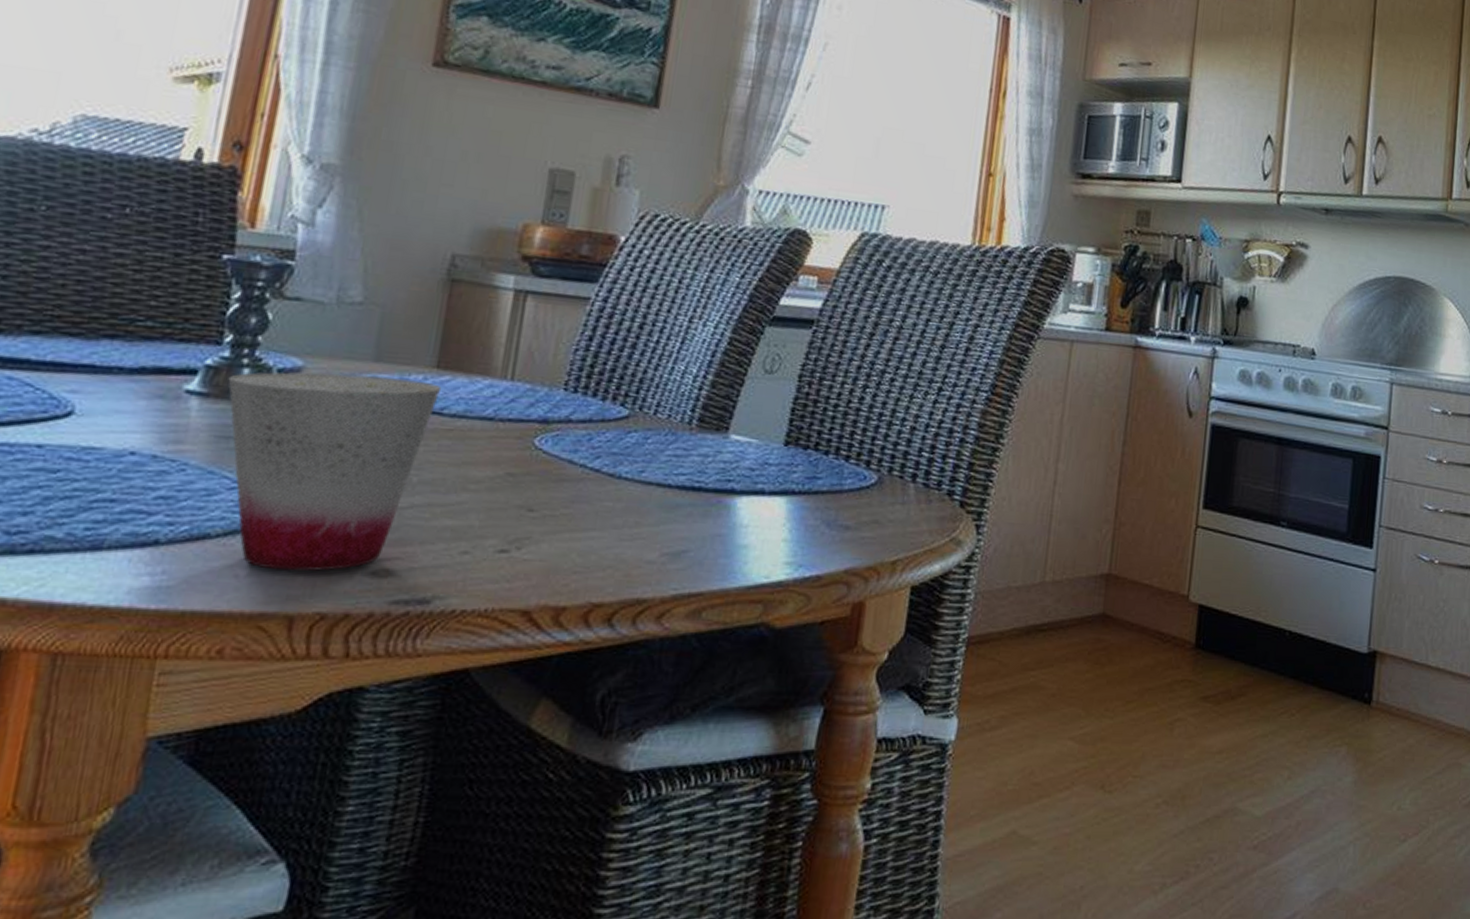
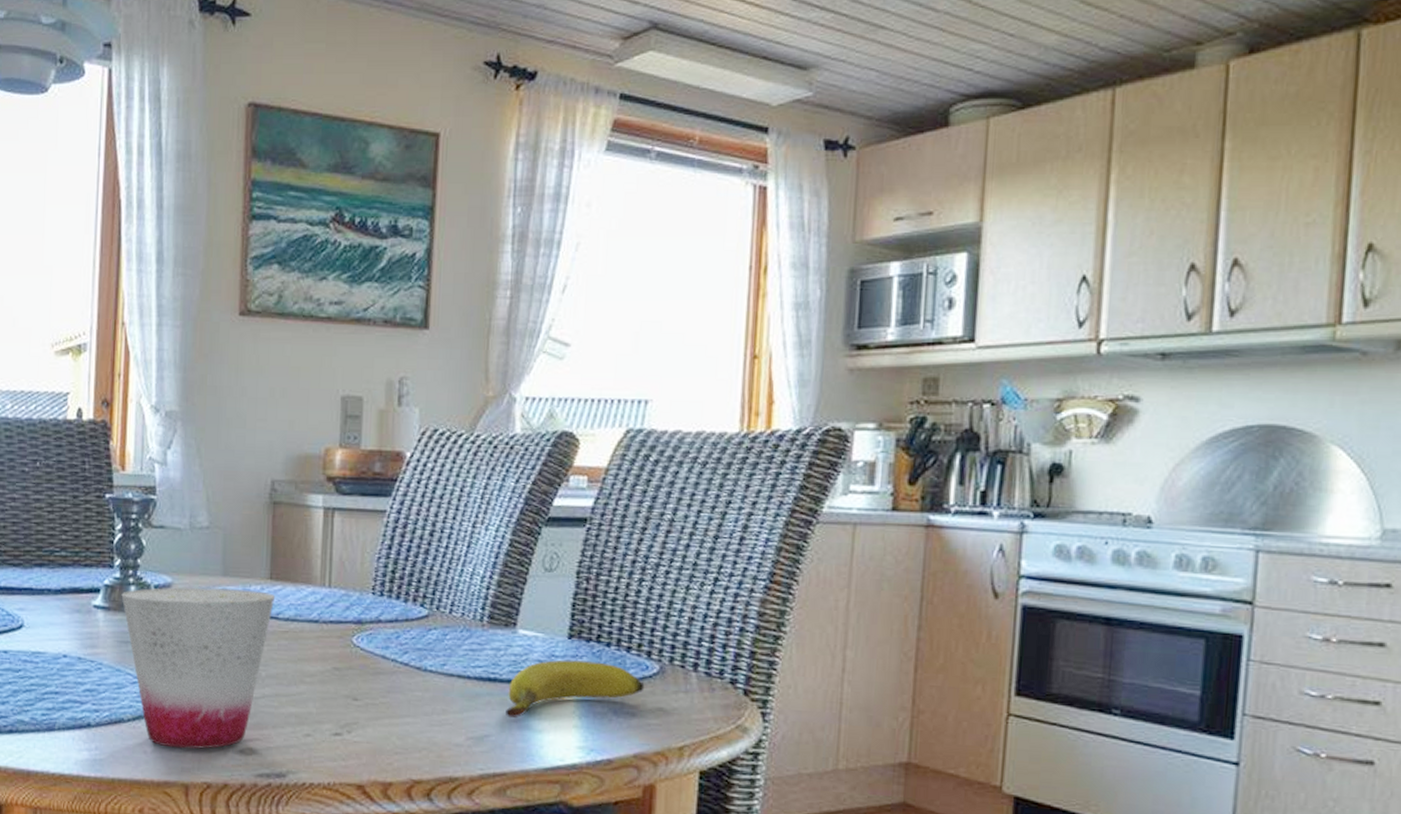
banana: none [708,468,861,531] -> present [506,659,645,718]

